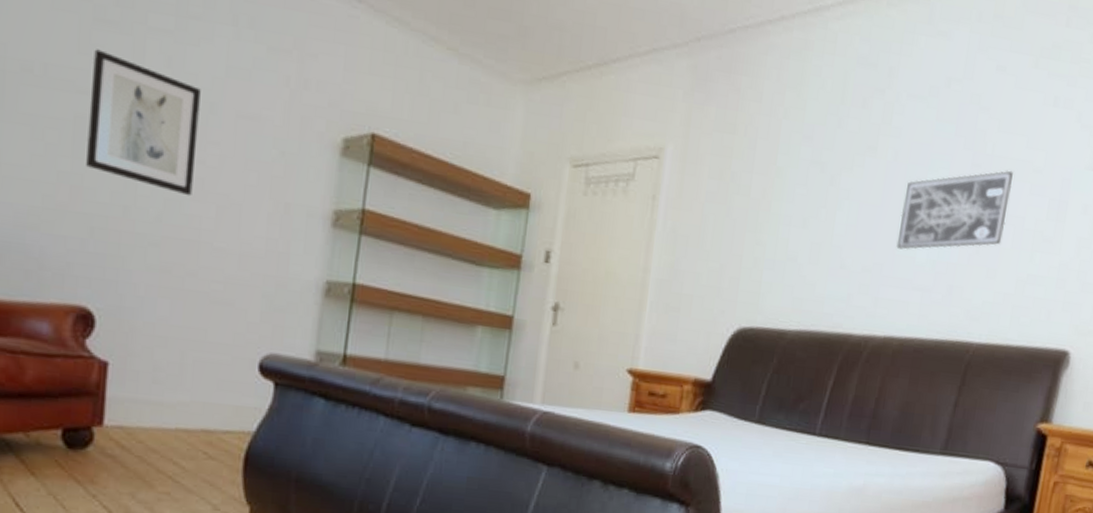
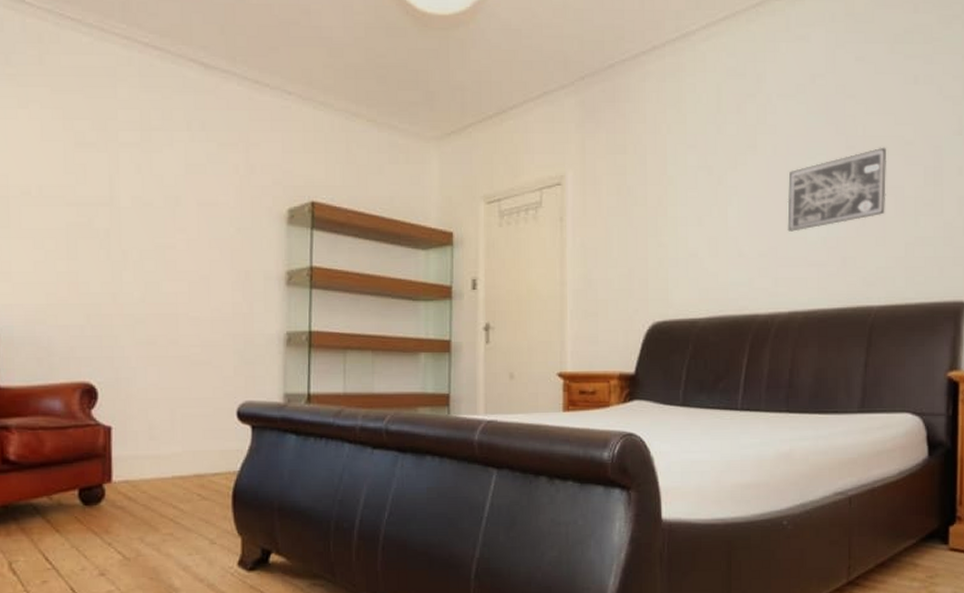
wall art: present [86,49,201,197] -> none [78,168,168,277]

